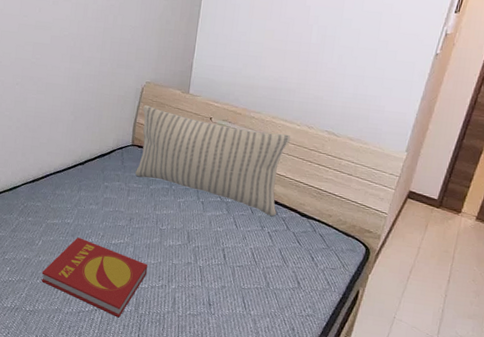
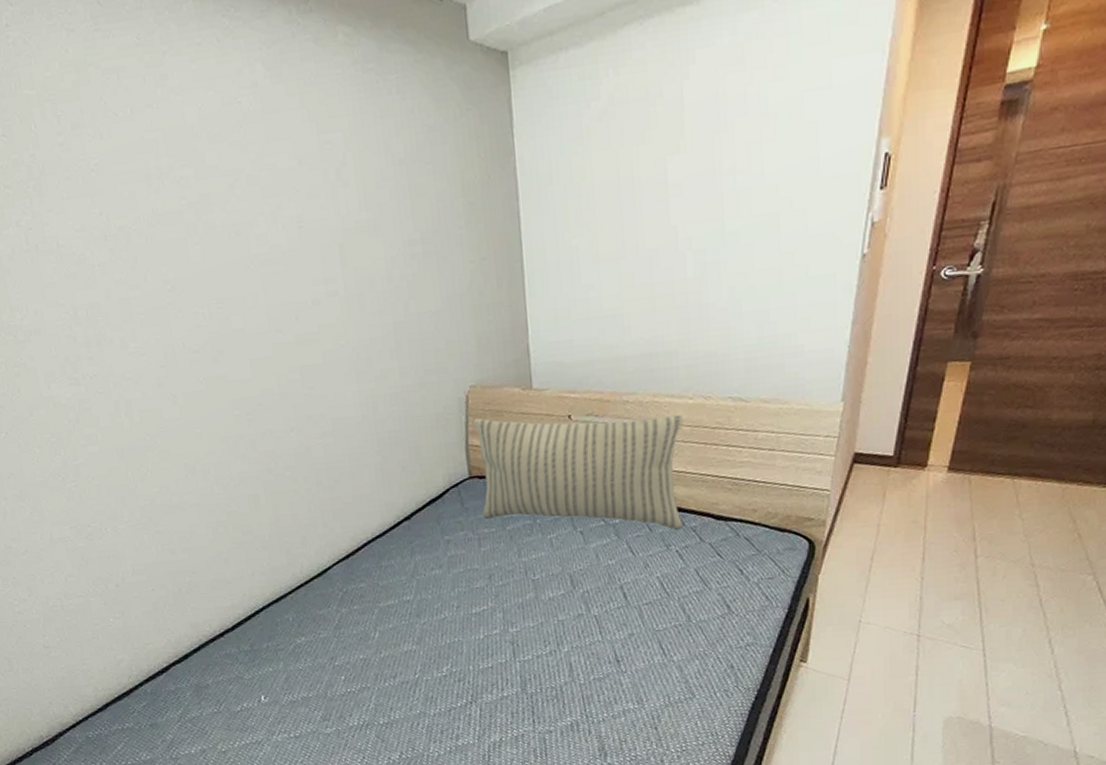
book: present [41,237,148,318] -> none [388,616,528,706]

